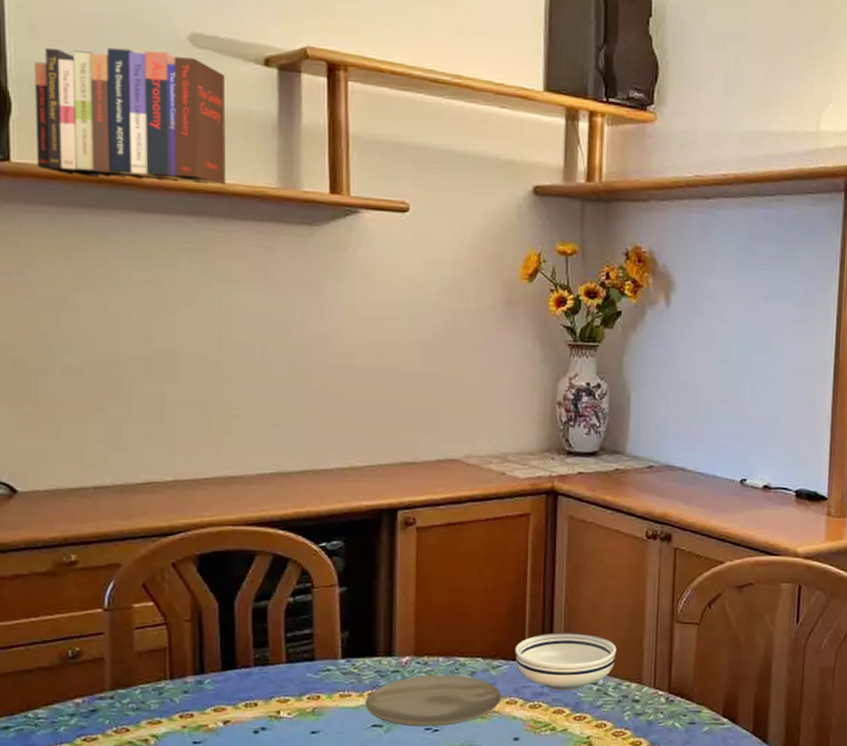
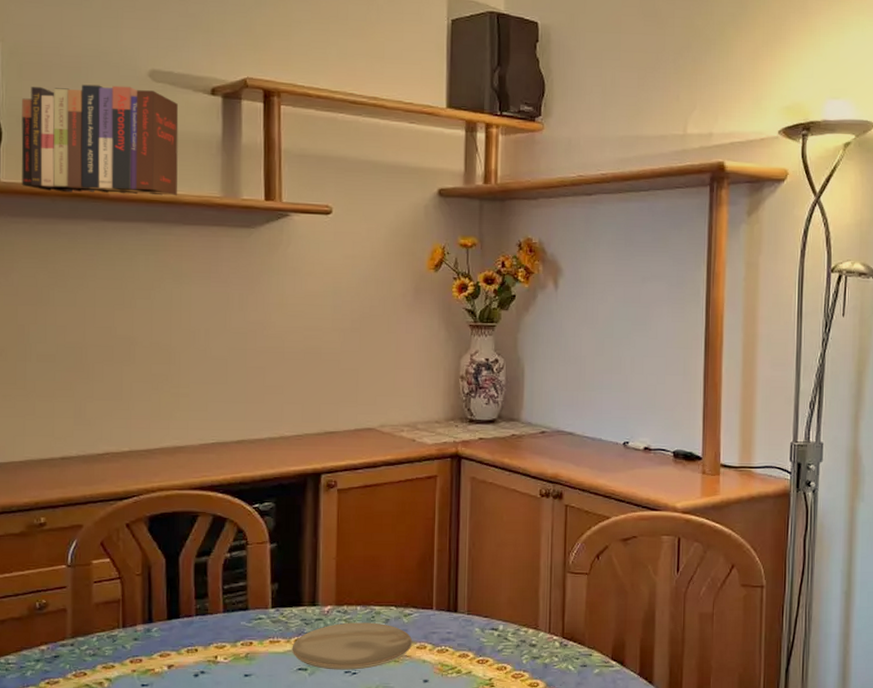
bowl: present [515,633,617,692] -> none [424,583,515,637]

